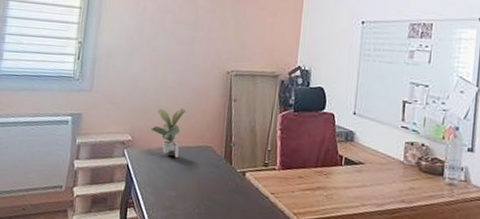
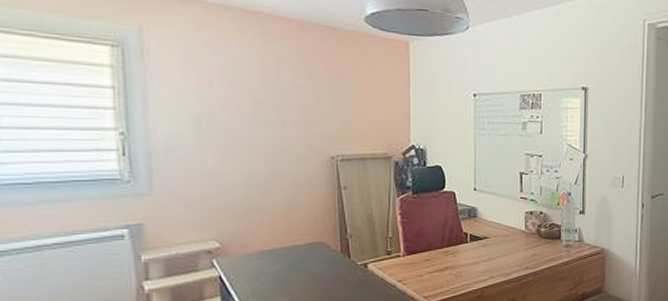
potted plant: present [151,107,187,159] -> none [244,203,287,261]

